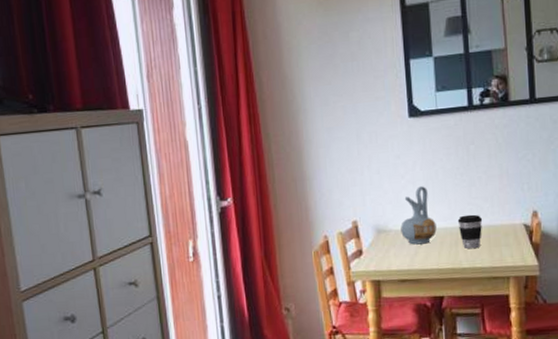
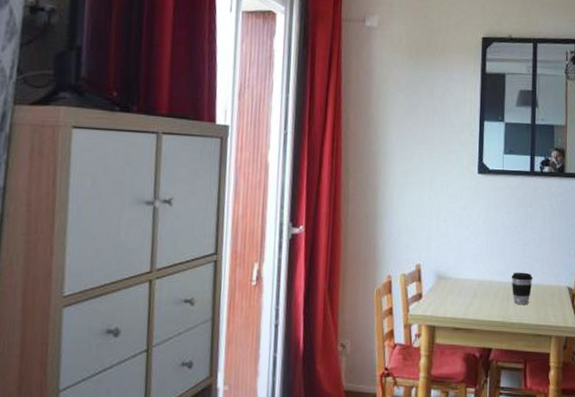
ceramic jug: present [401,186,437,245] -> none [459,239,492,295]

